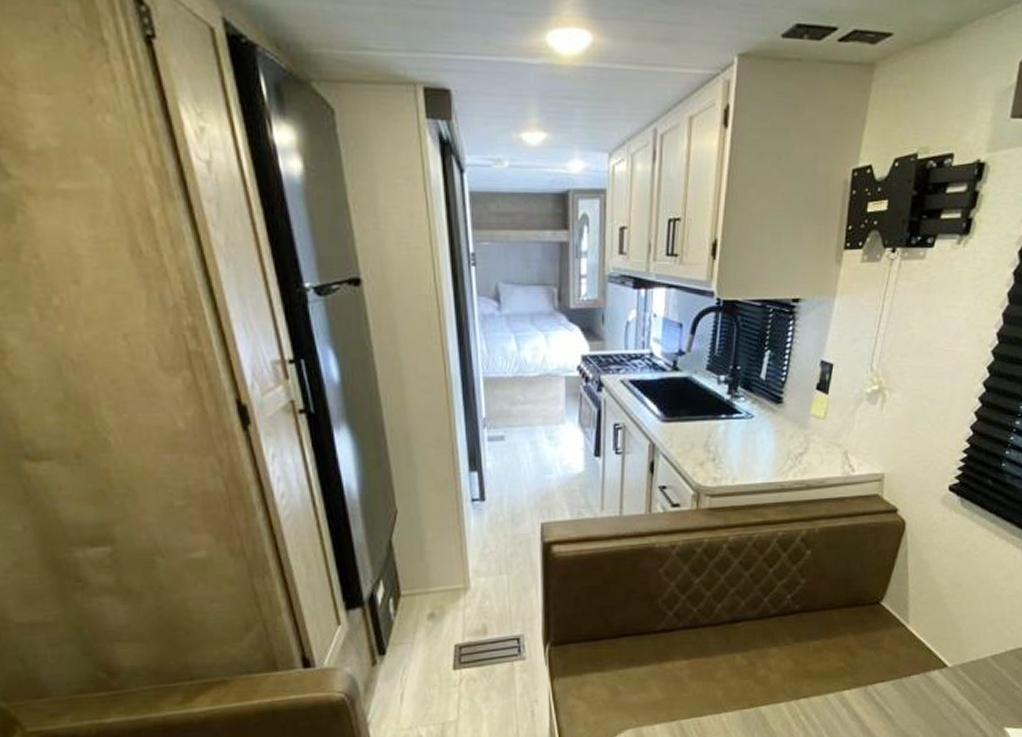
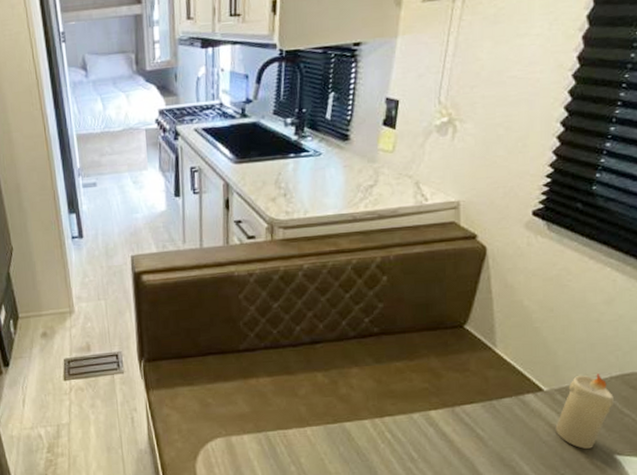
candle: none [956,648,1007,723] -> present [555,374,614,449]

